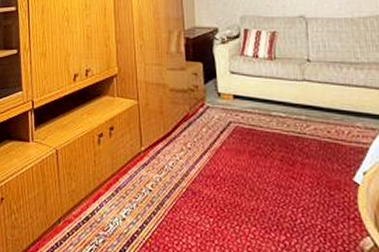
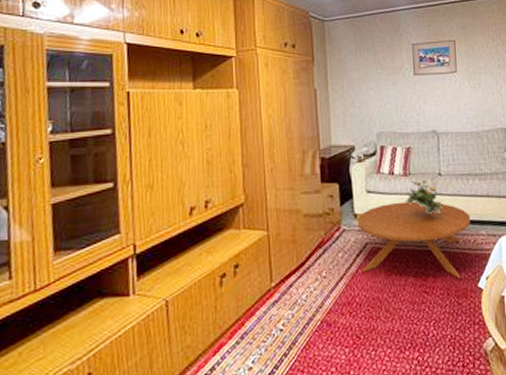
coffee table: none [220,85,345,169] -> present [357,201,471,279]
flowering plant: none [270,65,312,101] -> present [405,180,443,215]

